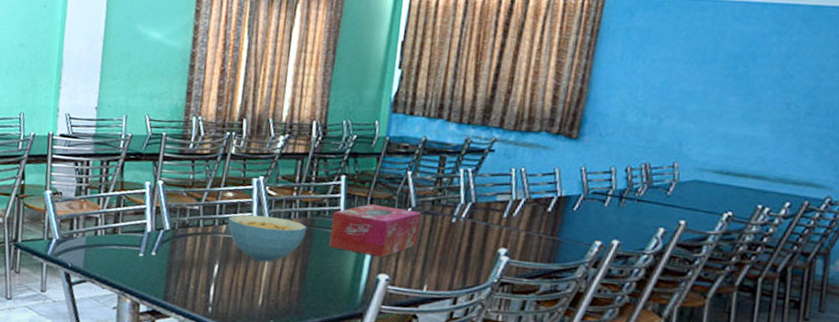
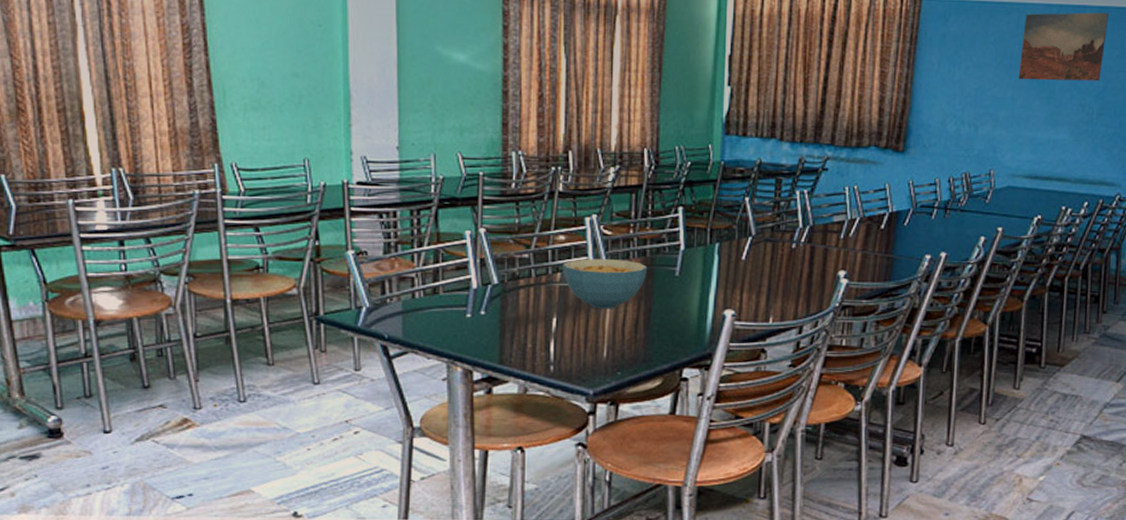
tissue box: present [329,204,421,257] -> none [672,236,761,292]
wall art: none [711,10,825,81] -> present [1018,12,1110,81]

